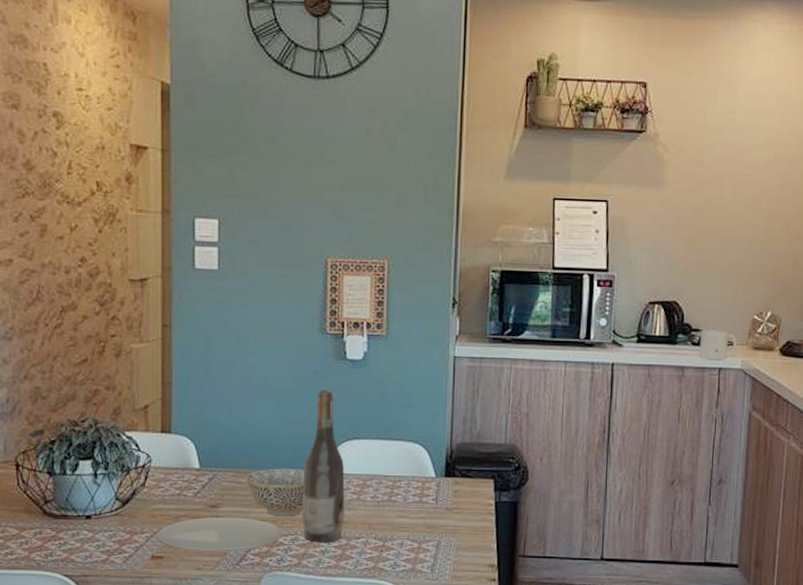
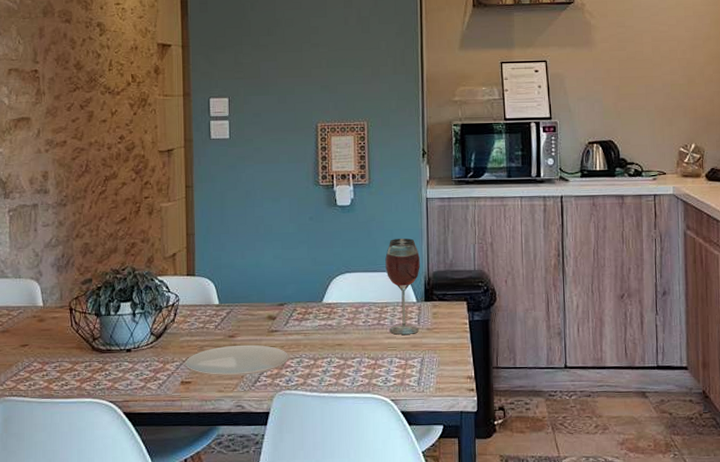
bowl: present [245,468,305,517] -> none [257,300,307,342]
wine bottle: present [302,390,345,542] -> none [305,232,341,363]
wineglass: none [401,402,442,514] -> present [385,238,420,335]
mug: present [699,330,737,360] -> none [635,162,667,188]

